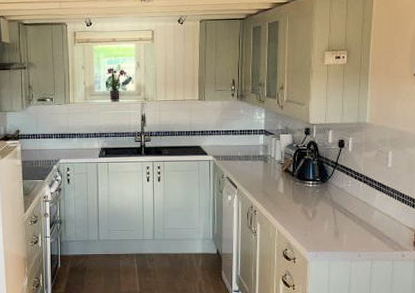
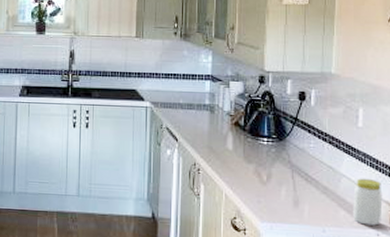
jar: none [383,210,408,248] -> present [353,178,383,226]

